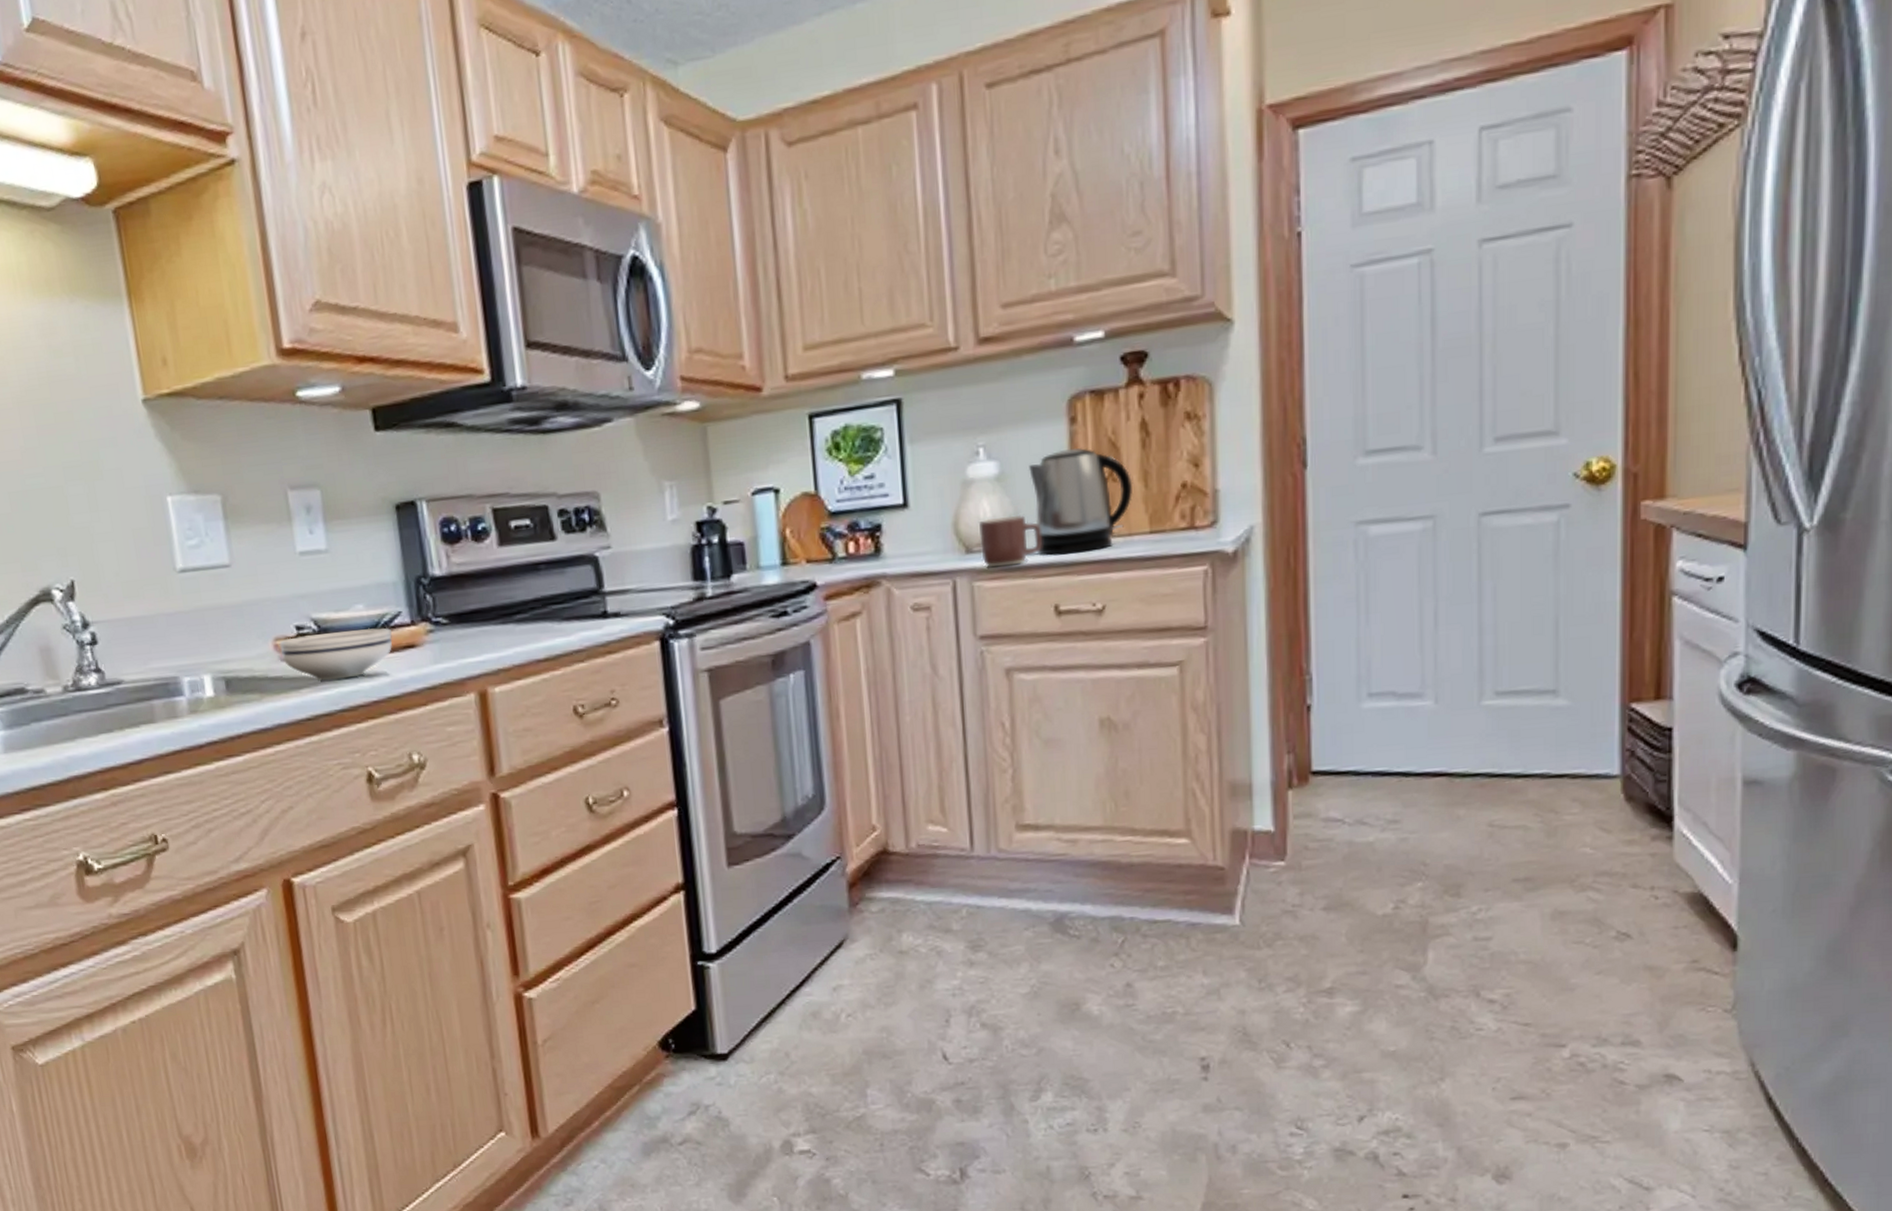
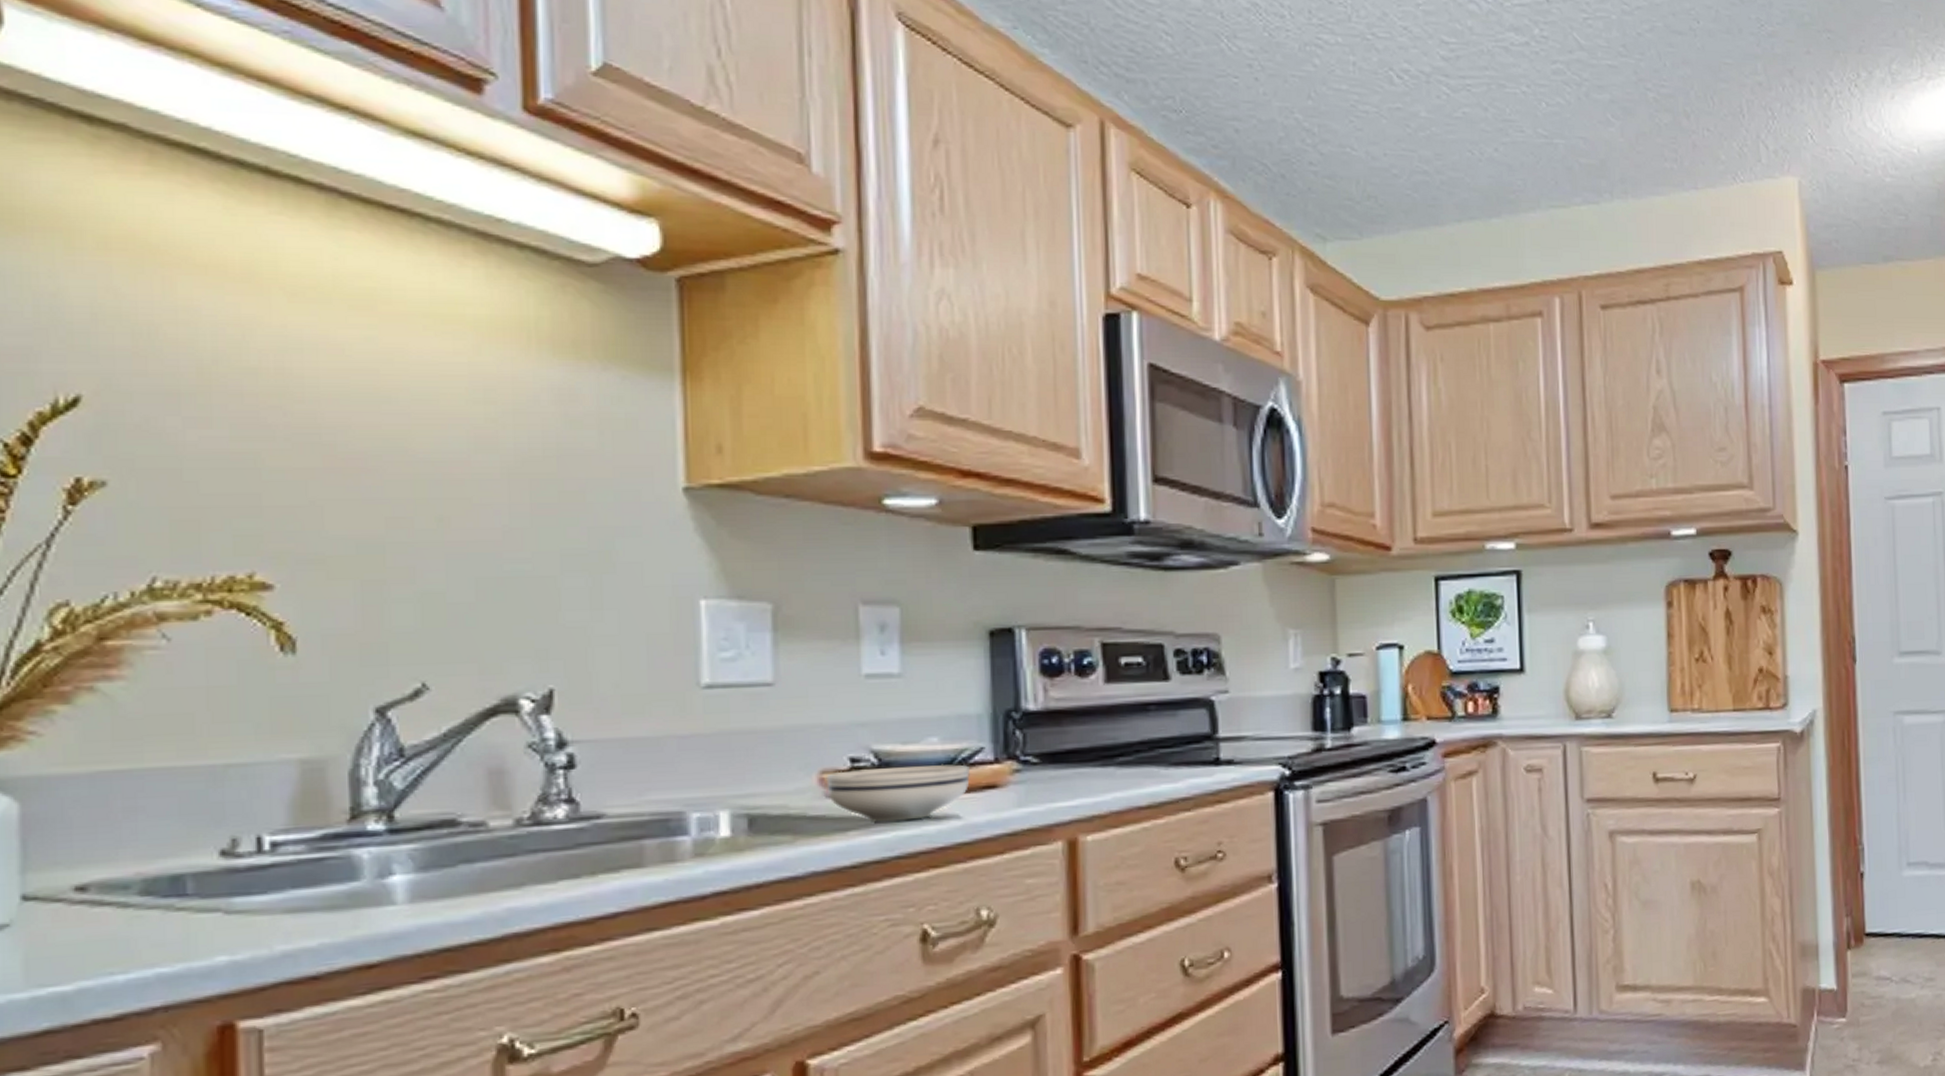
mug: present [978,514,1042,567] -> none [1587,686,1643,734]
kettle: present [1029,448,1133,555] -> none [1632,630,1719,726]

